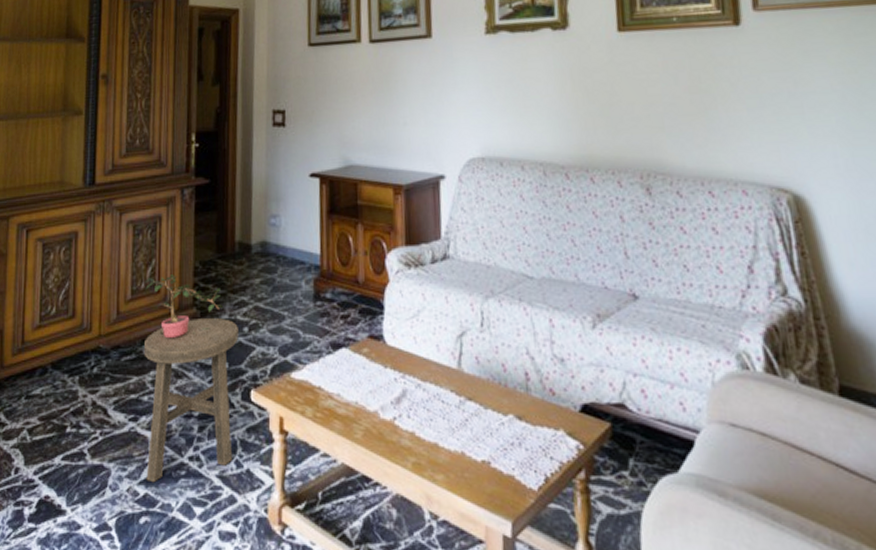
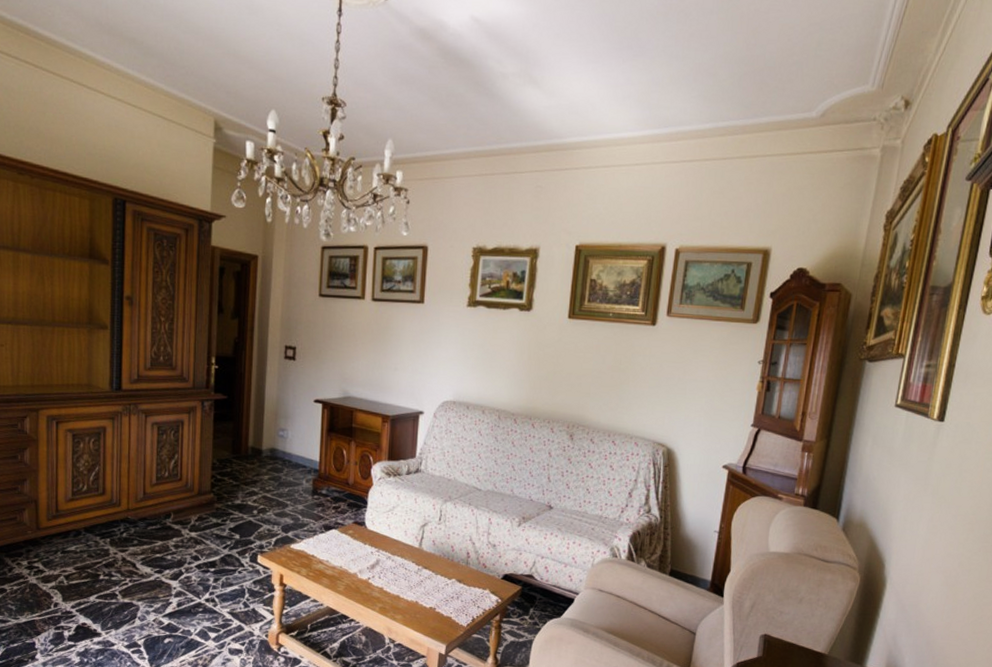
stool: present [143,317,239,483] -> none [167,501,249,616]
potted plant: present [145,275,224,338] -> none [169,467,237,515]

